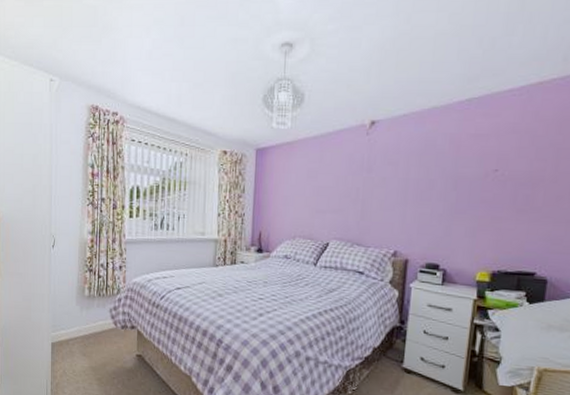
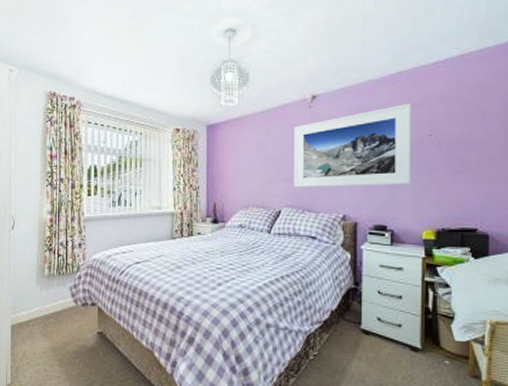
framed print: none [344,133,479,223] -> present [294,103,412,188]

